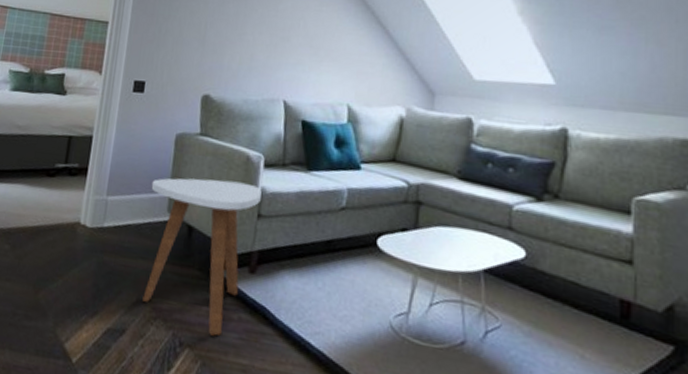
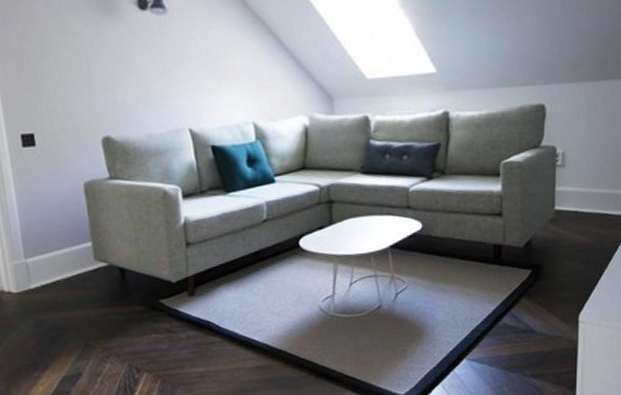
side table: present [142,178,262,336] -> none [70,216,186,357]

